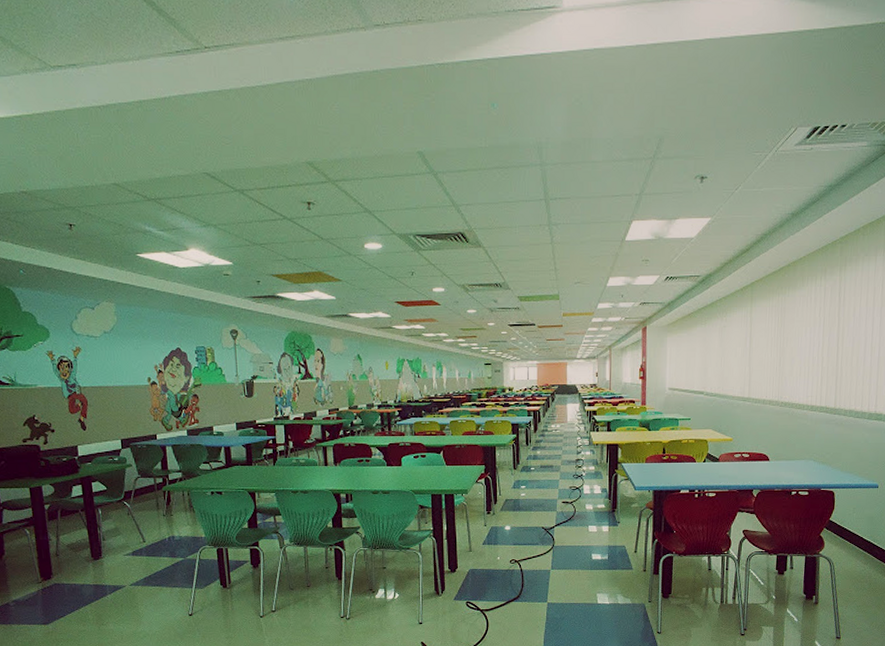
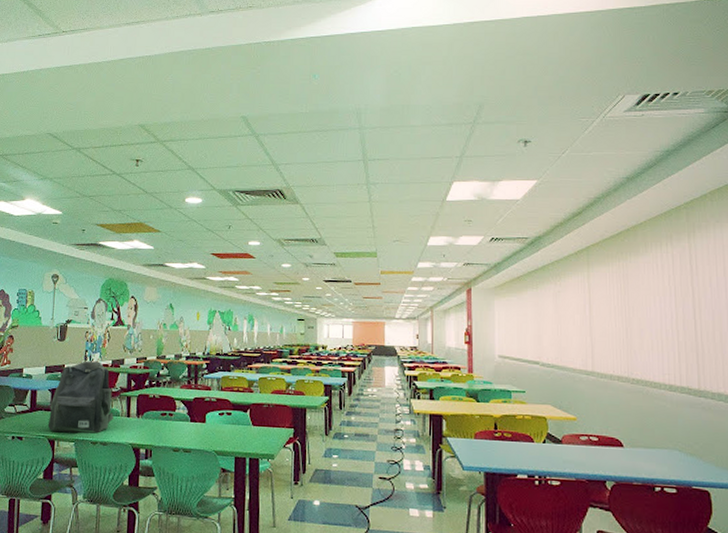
backpack: none [246,415,311,485] -> present [47,361,114,434]

